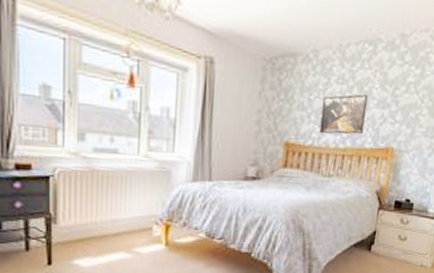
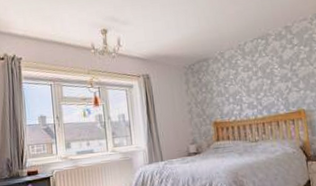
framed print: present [319,94,368,135] -> none [235,75,275,111]

